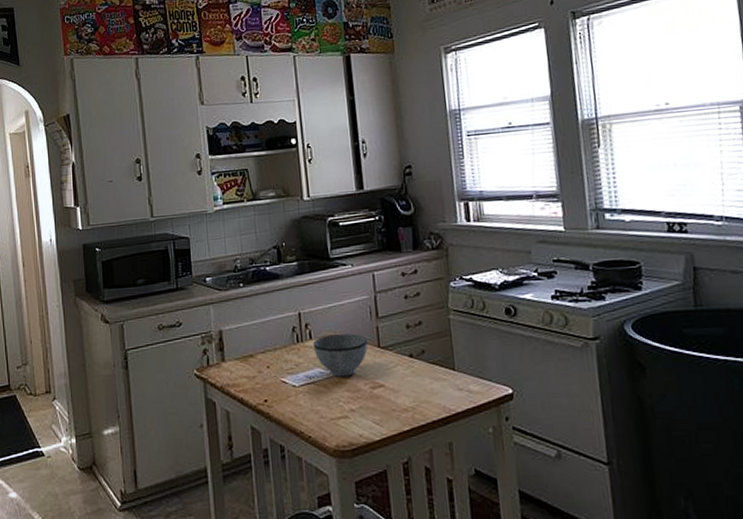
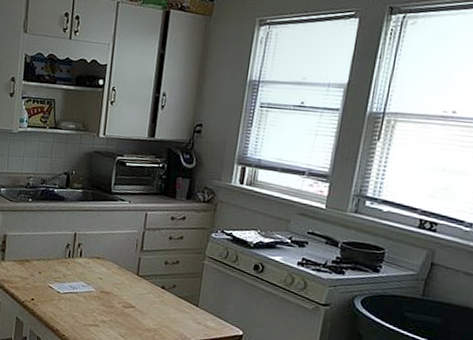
bowl: present [313,334,368,377] -> none [81,256,129,294]

